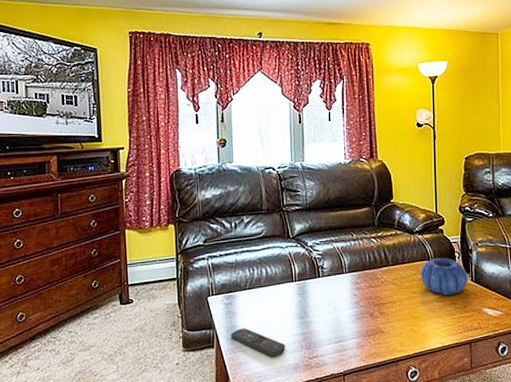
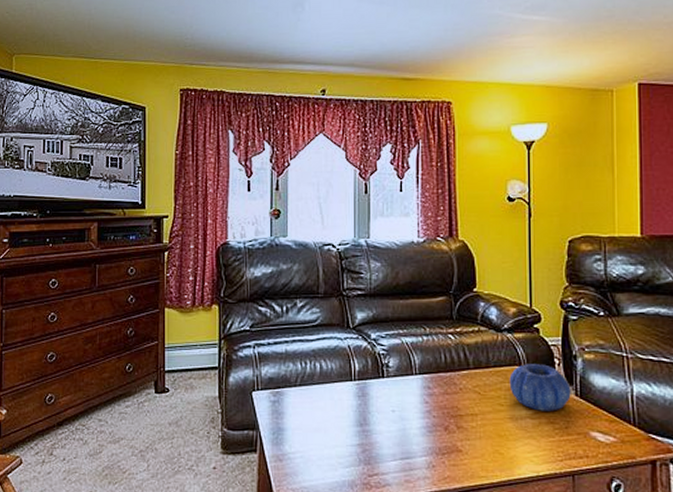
remote control: present [231,328,286,357] -> none [277,432,341,470]

